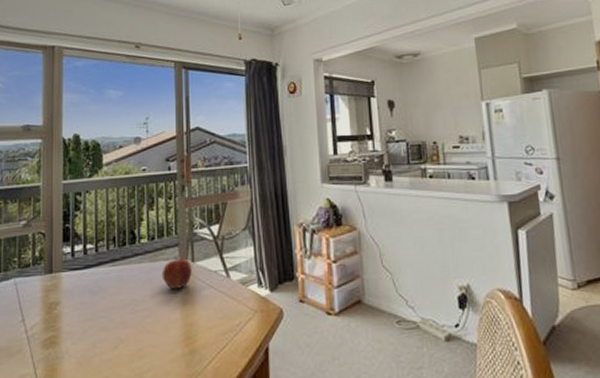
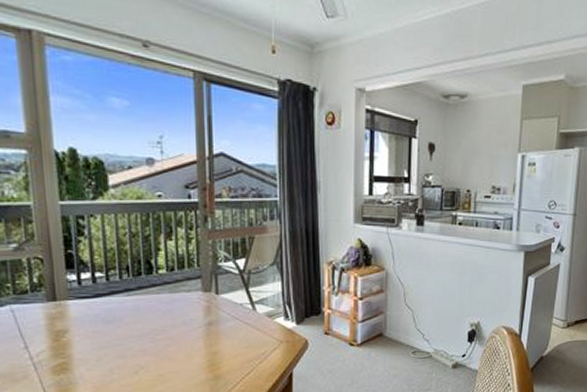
apple: present [162,256,192,289] -> none [183,288,216,320]

